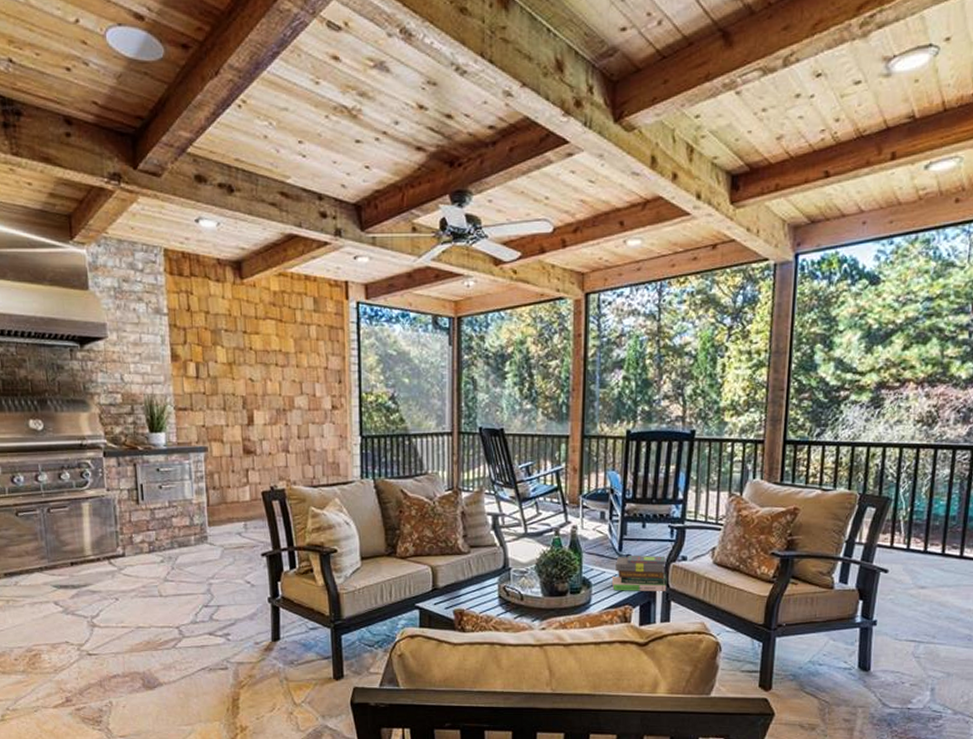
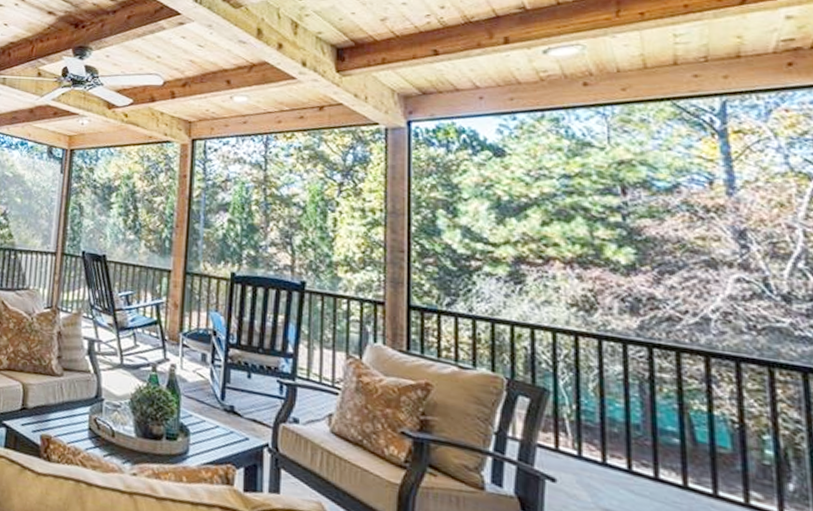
books: present [611,554,667,591] -> none [212,406,276,456]

